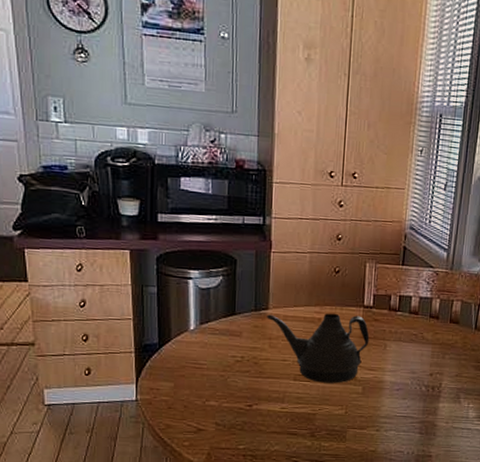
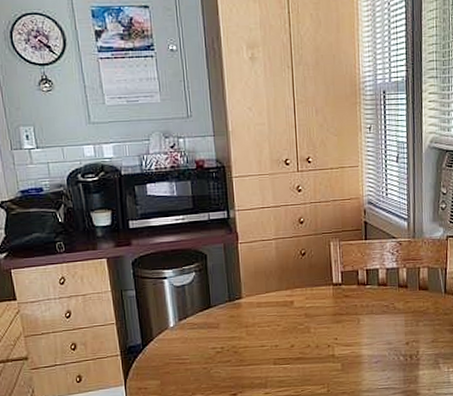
teapot: present [267,313,370,383] -> none [241,294,343,364]

